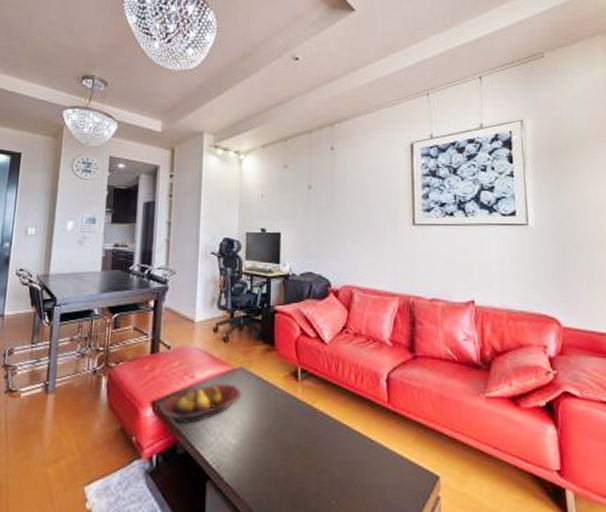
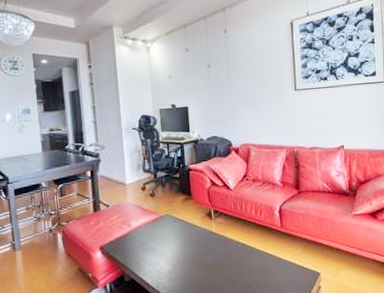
fruit bowl: present [160,383,241,425] -> none [107,227,169,261]

